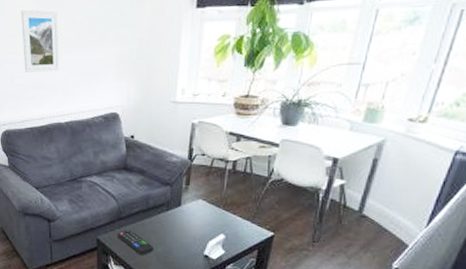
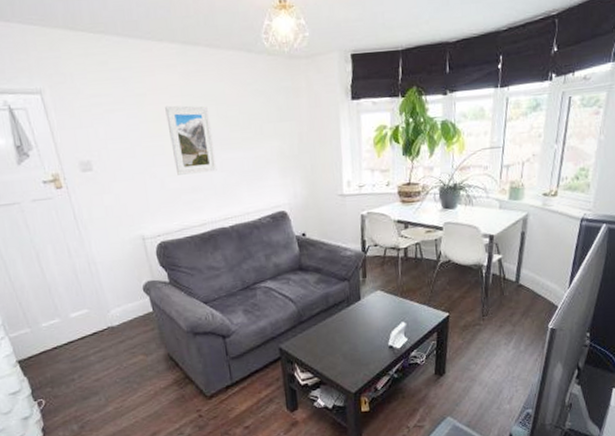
remote control: present [118,229,153,255] -> none [300,332,339,357]

